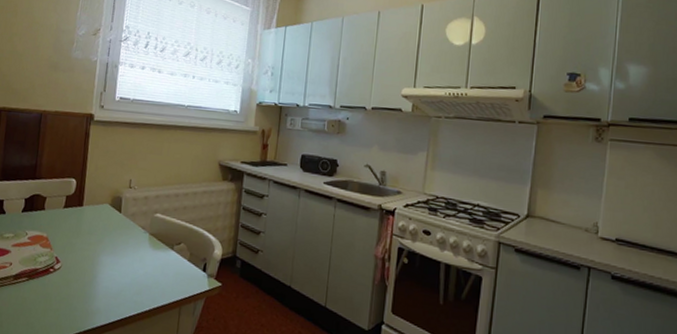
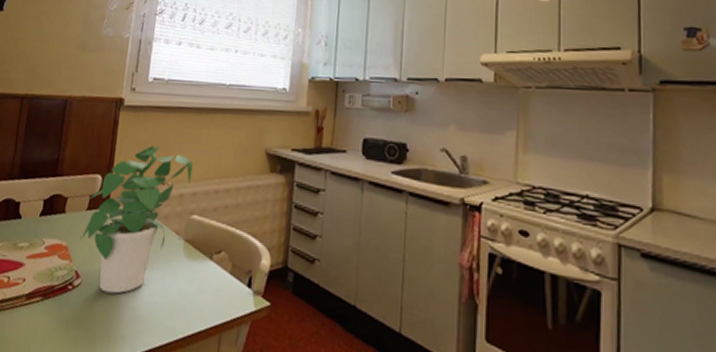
potted plant: none [59,155,156,276] -> present [80,145,193,294]

